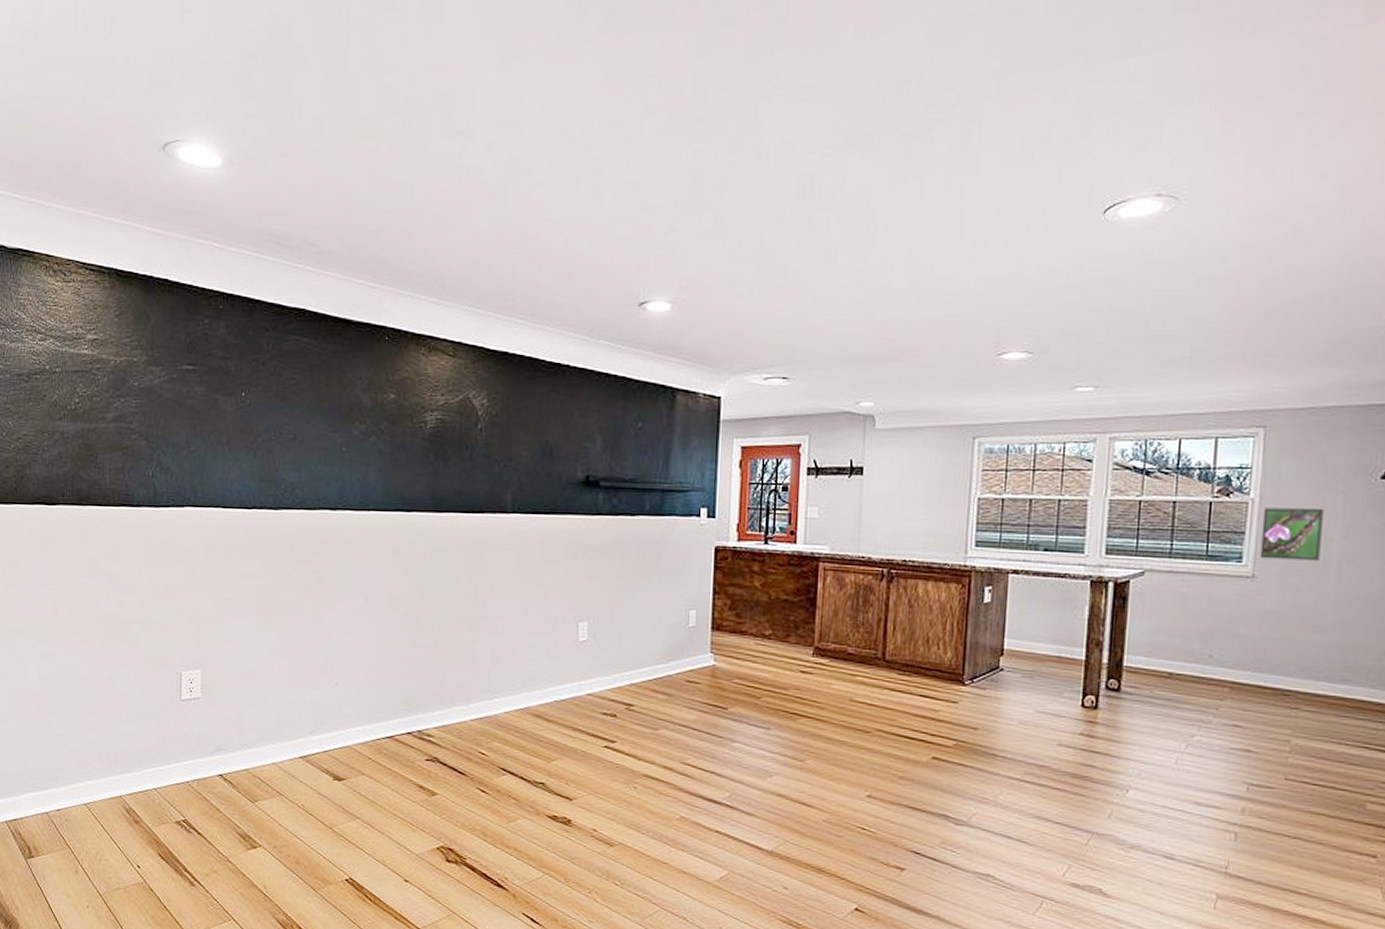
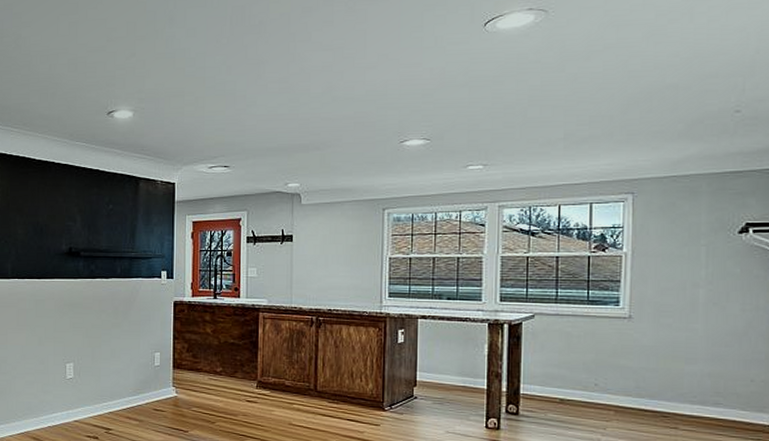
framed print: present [1260,507,1324,561] -> none [635,259,689,303]

